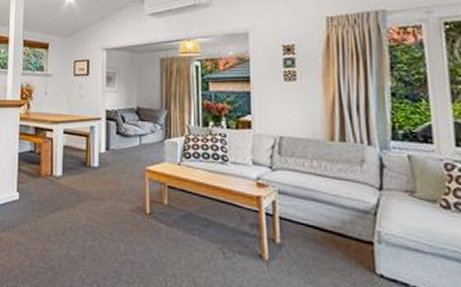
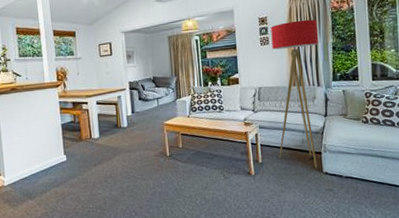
floor lamp: none [299,52,371,265] -> present [271,19,319,168]

